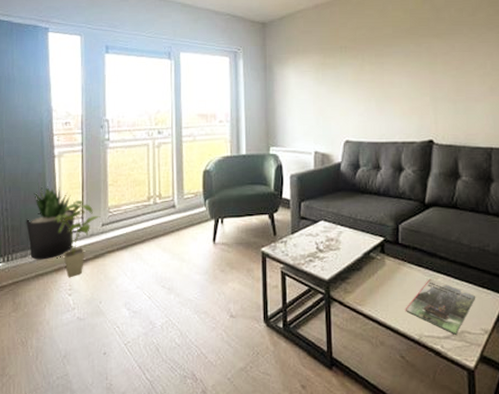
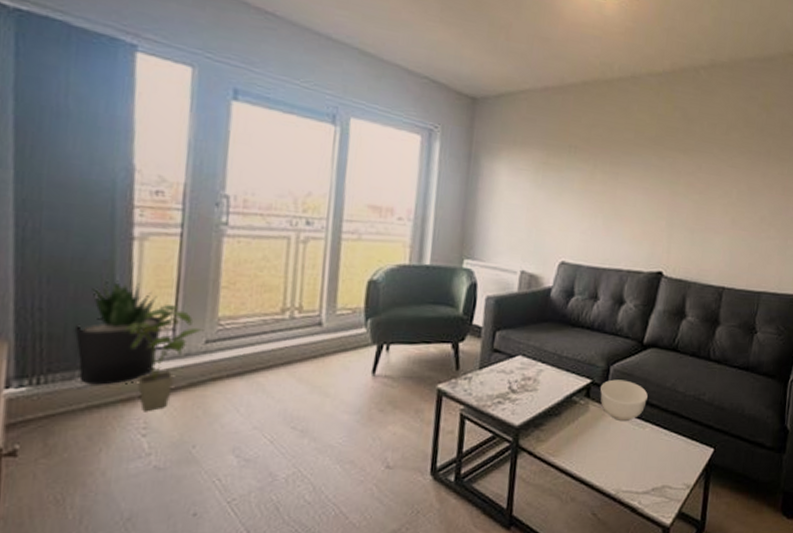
bowl: none [393,236,436,272] -> present [600,379,648,421]
magazine: present [405,278,475,335] -> none [604,427,682,490]

